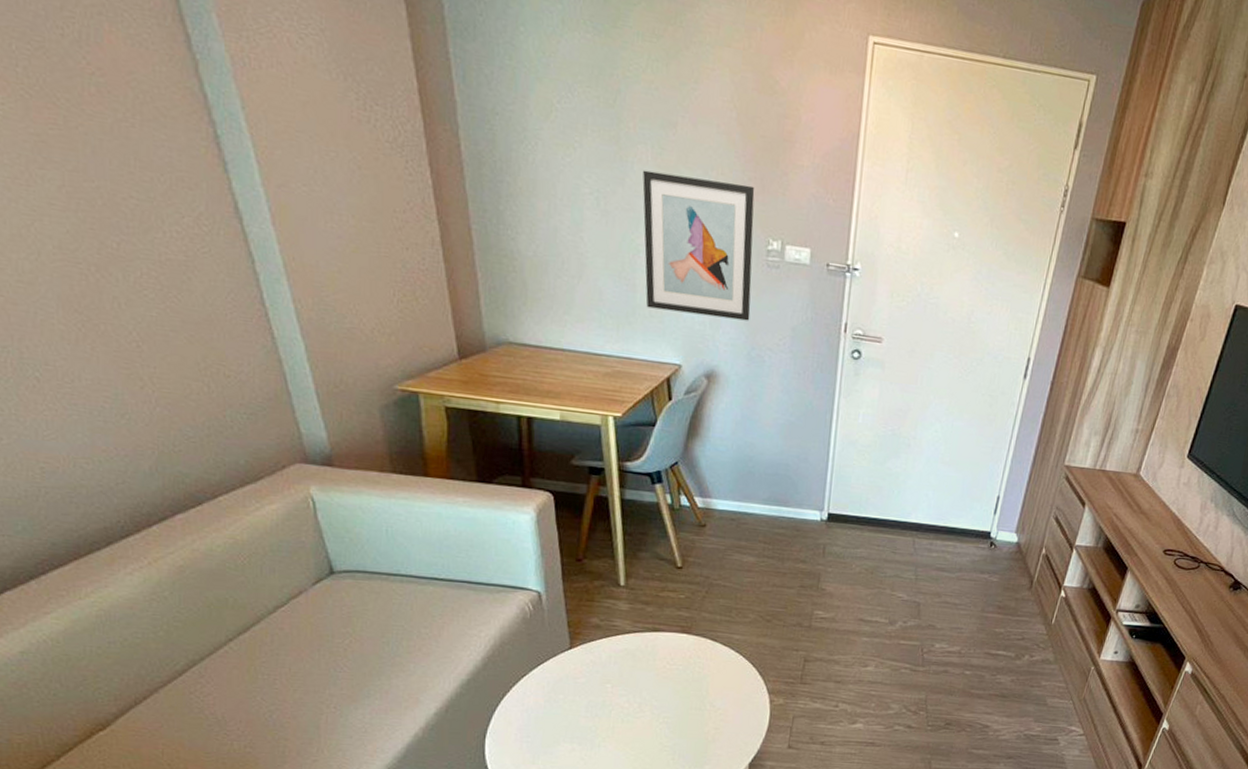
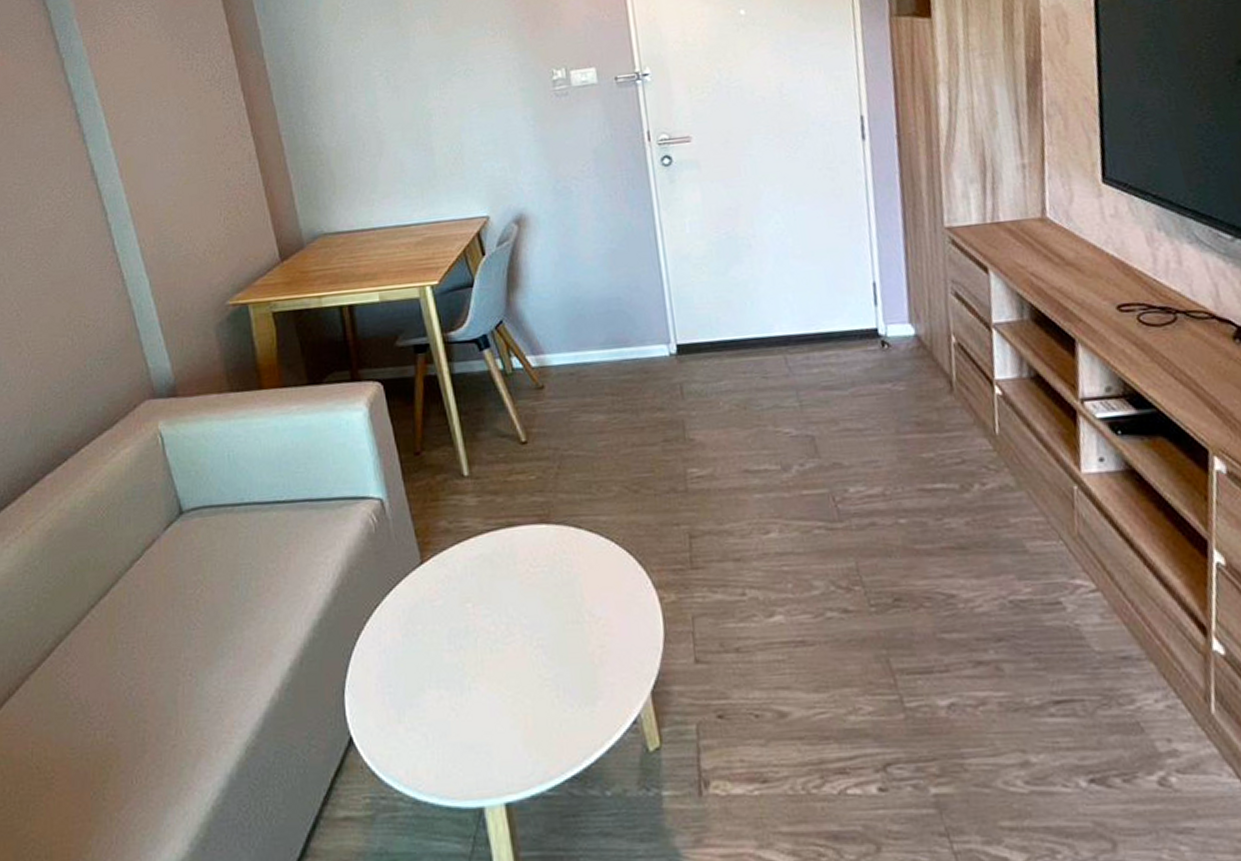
wall art: present [642,170,755,321] -> none [424,25,549,167]

